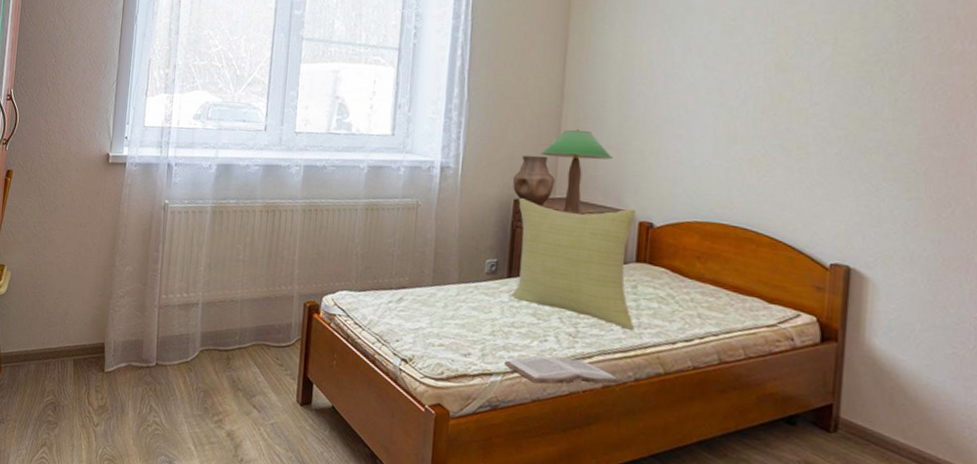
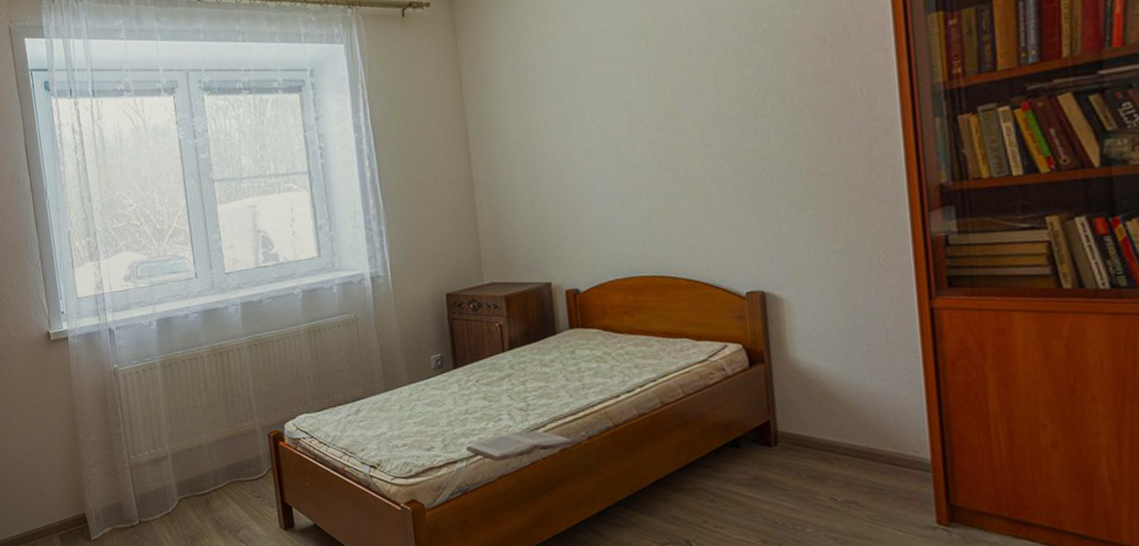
pillow: present [512,198,636,330] -> none [449,279,579,393]
vase: present [513,155,555,208] -> none [441,246,481,296]
table lamp: present [540,129,614,216] -> none [462,214,531,297]

